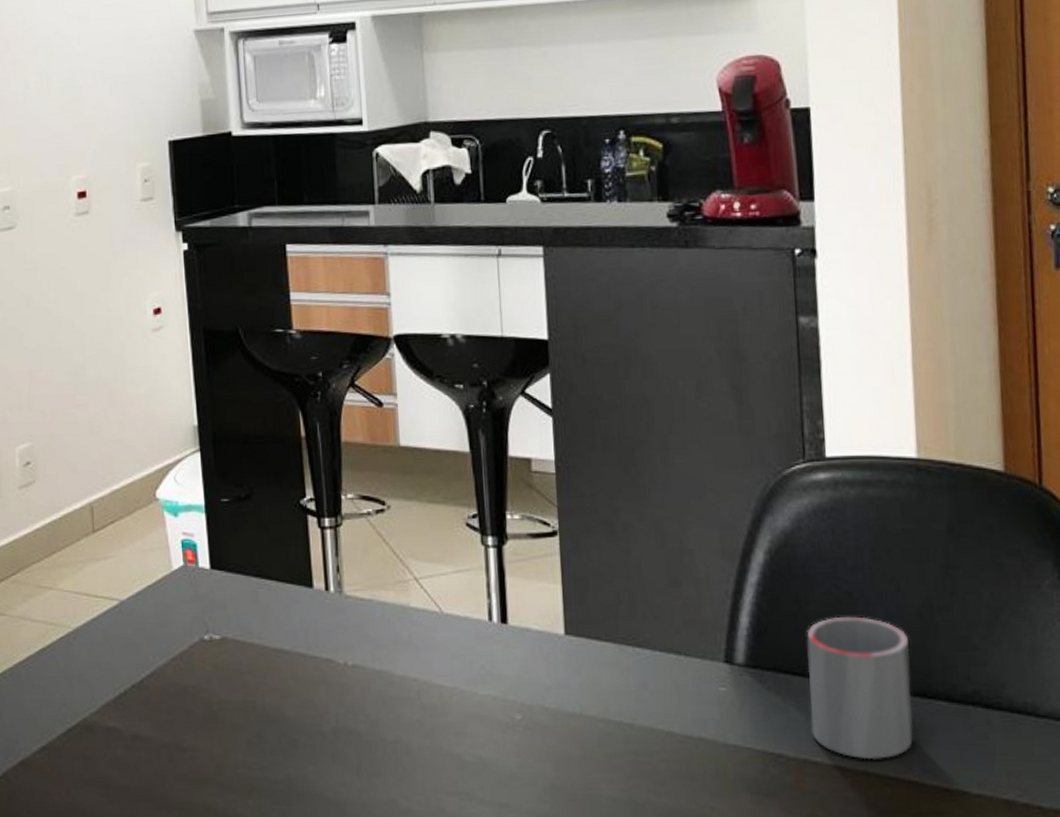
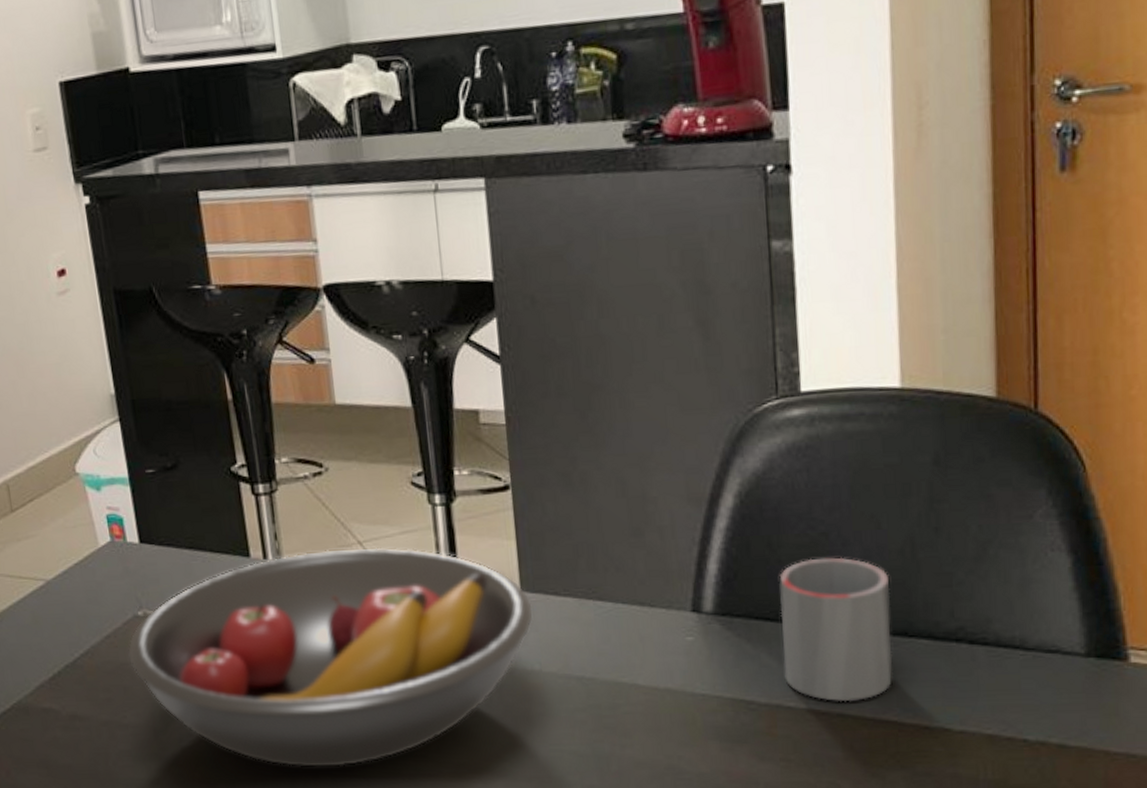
fruit bowl: none [191,583,577,802] -> present [127,546,535,768]

